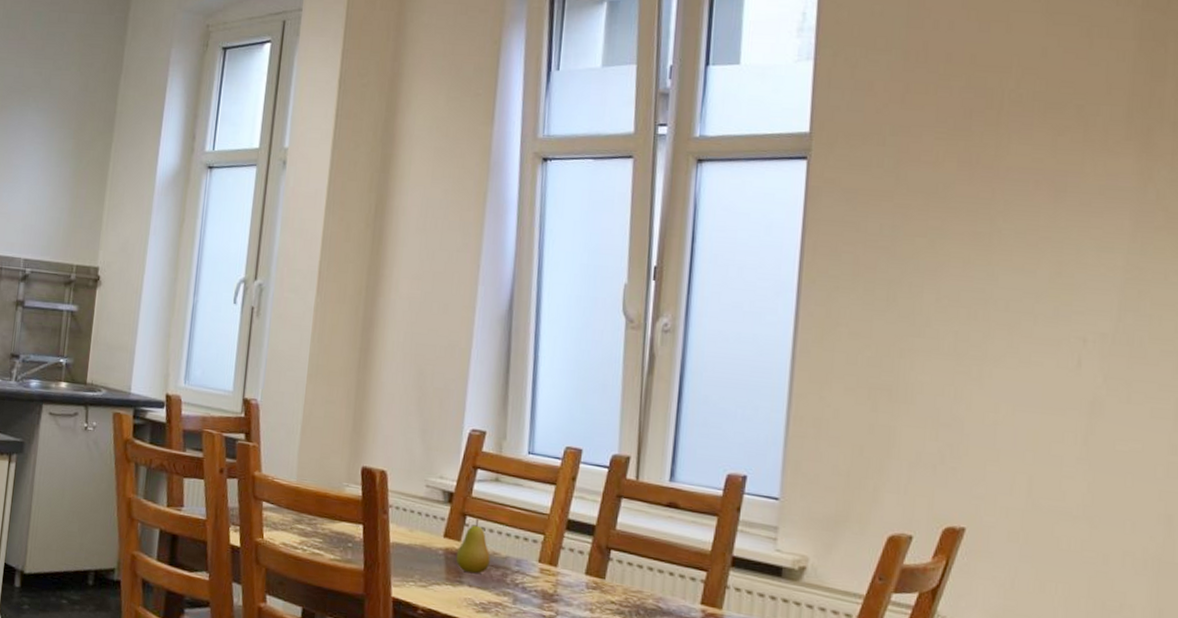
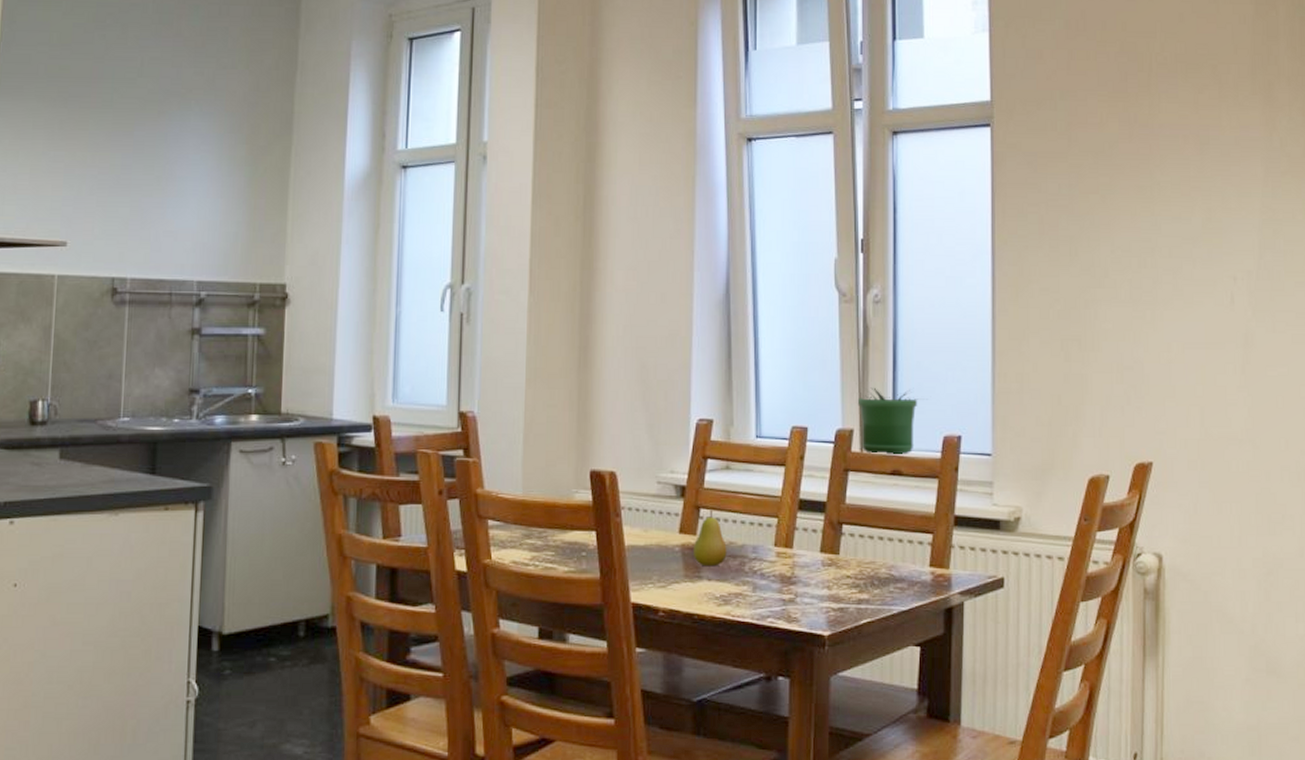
planter: none [636,415,713,489] -> present [857,387,927,455]

